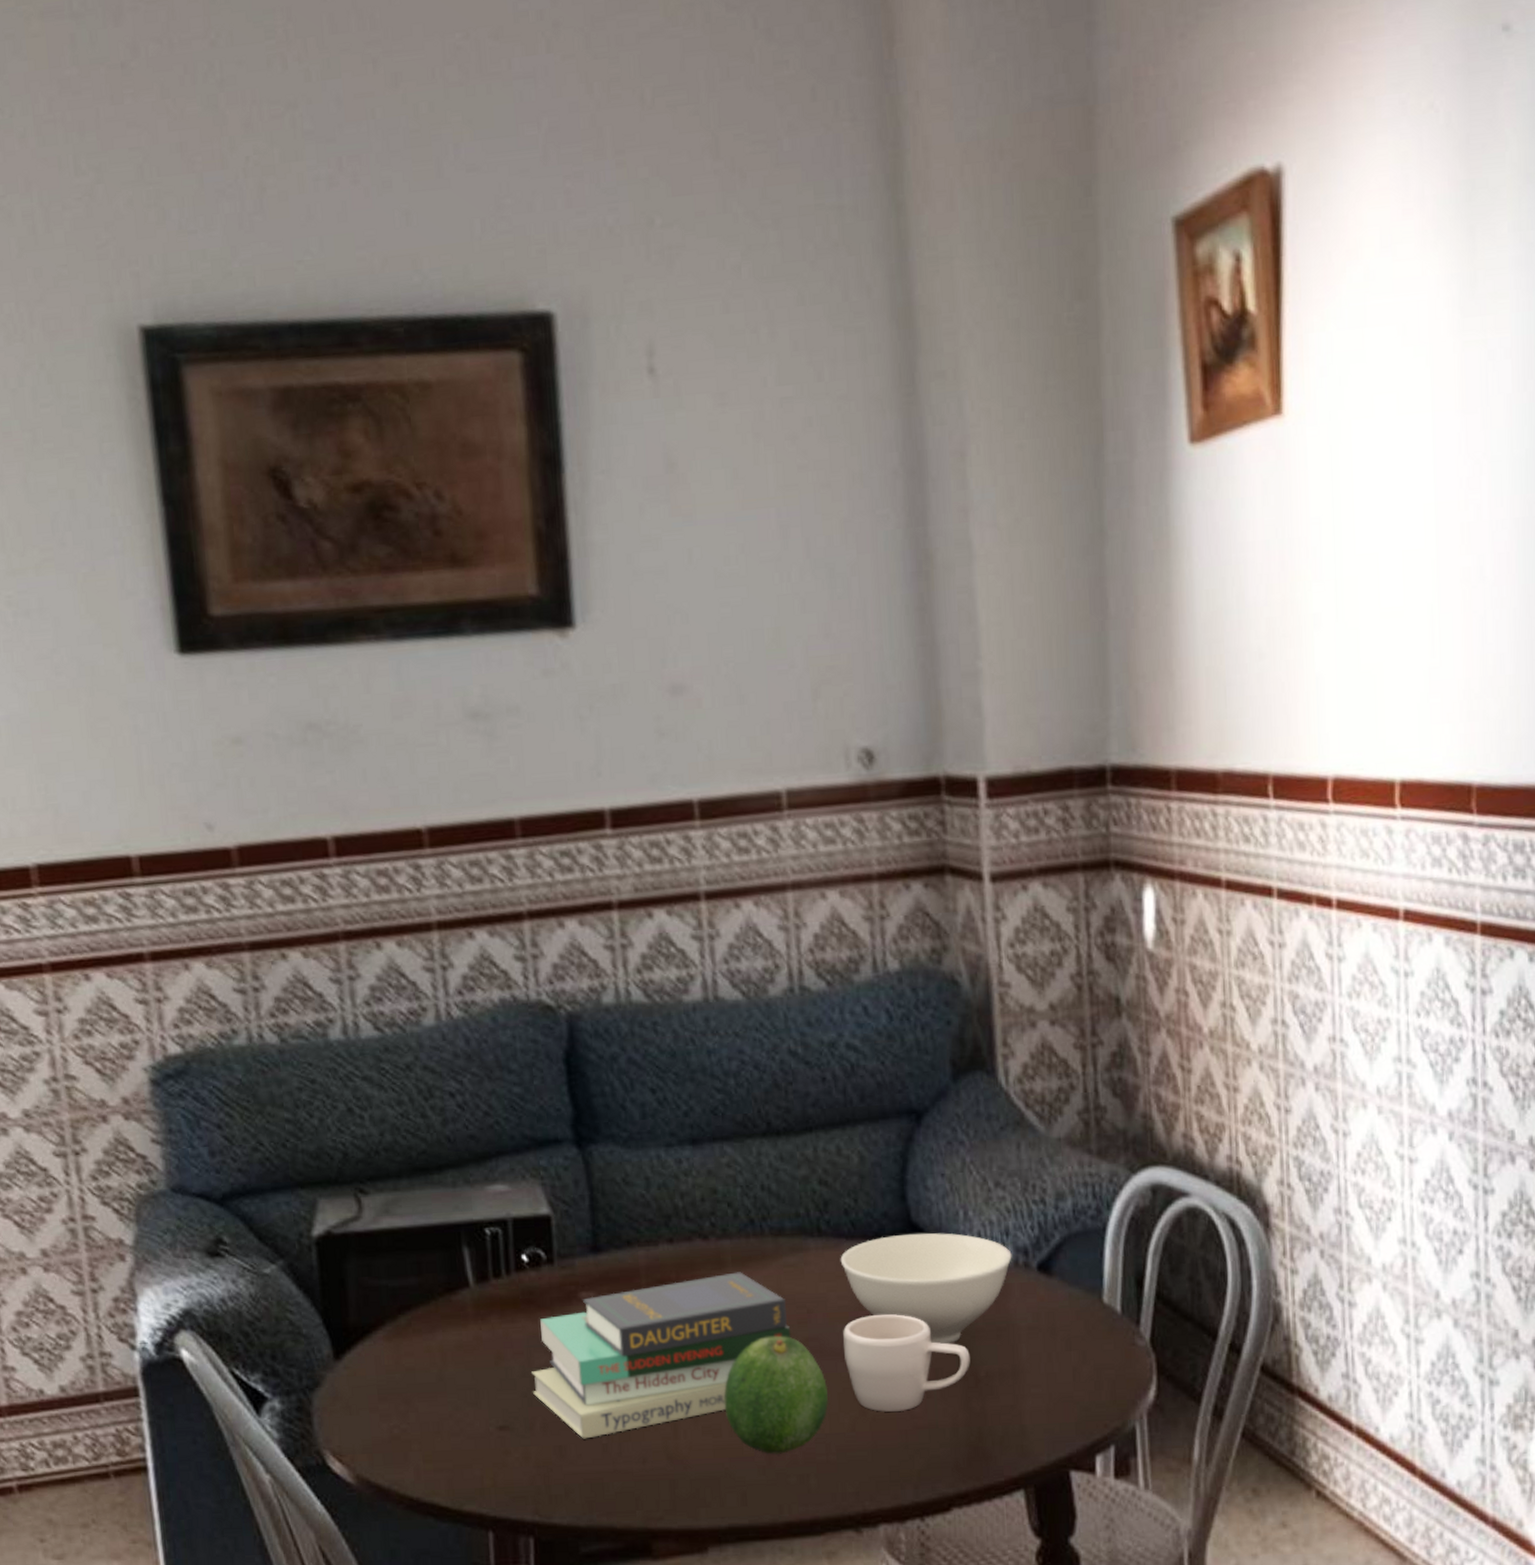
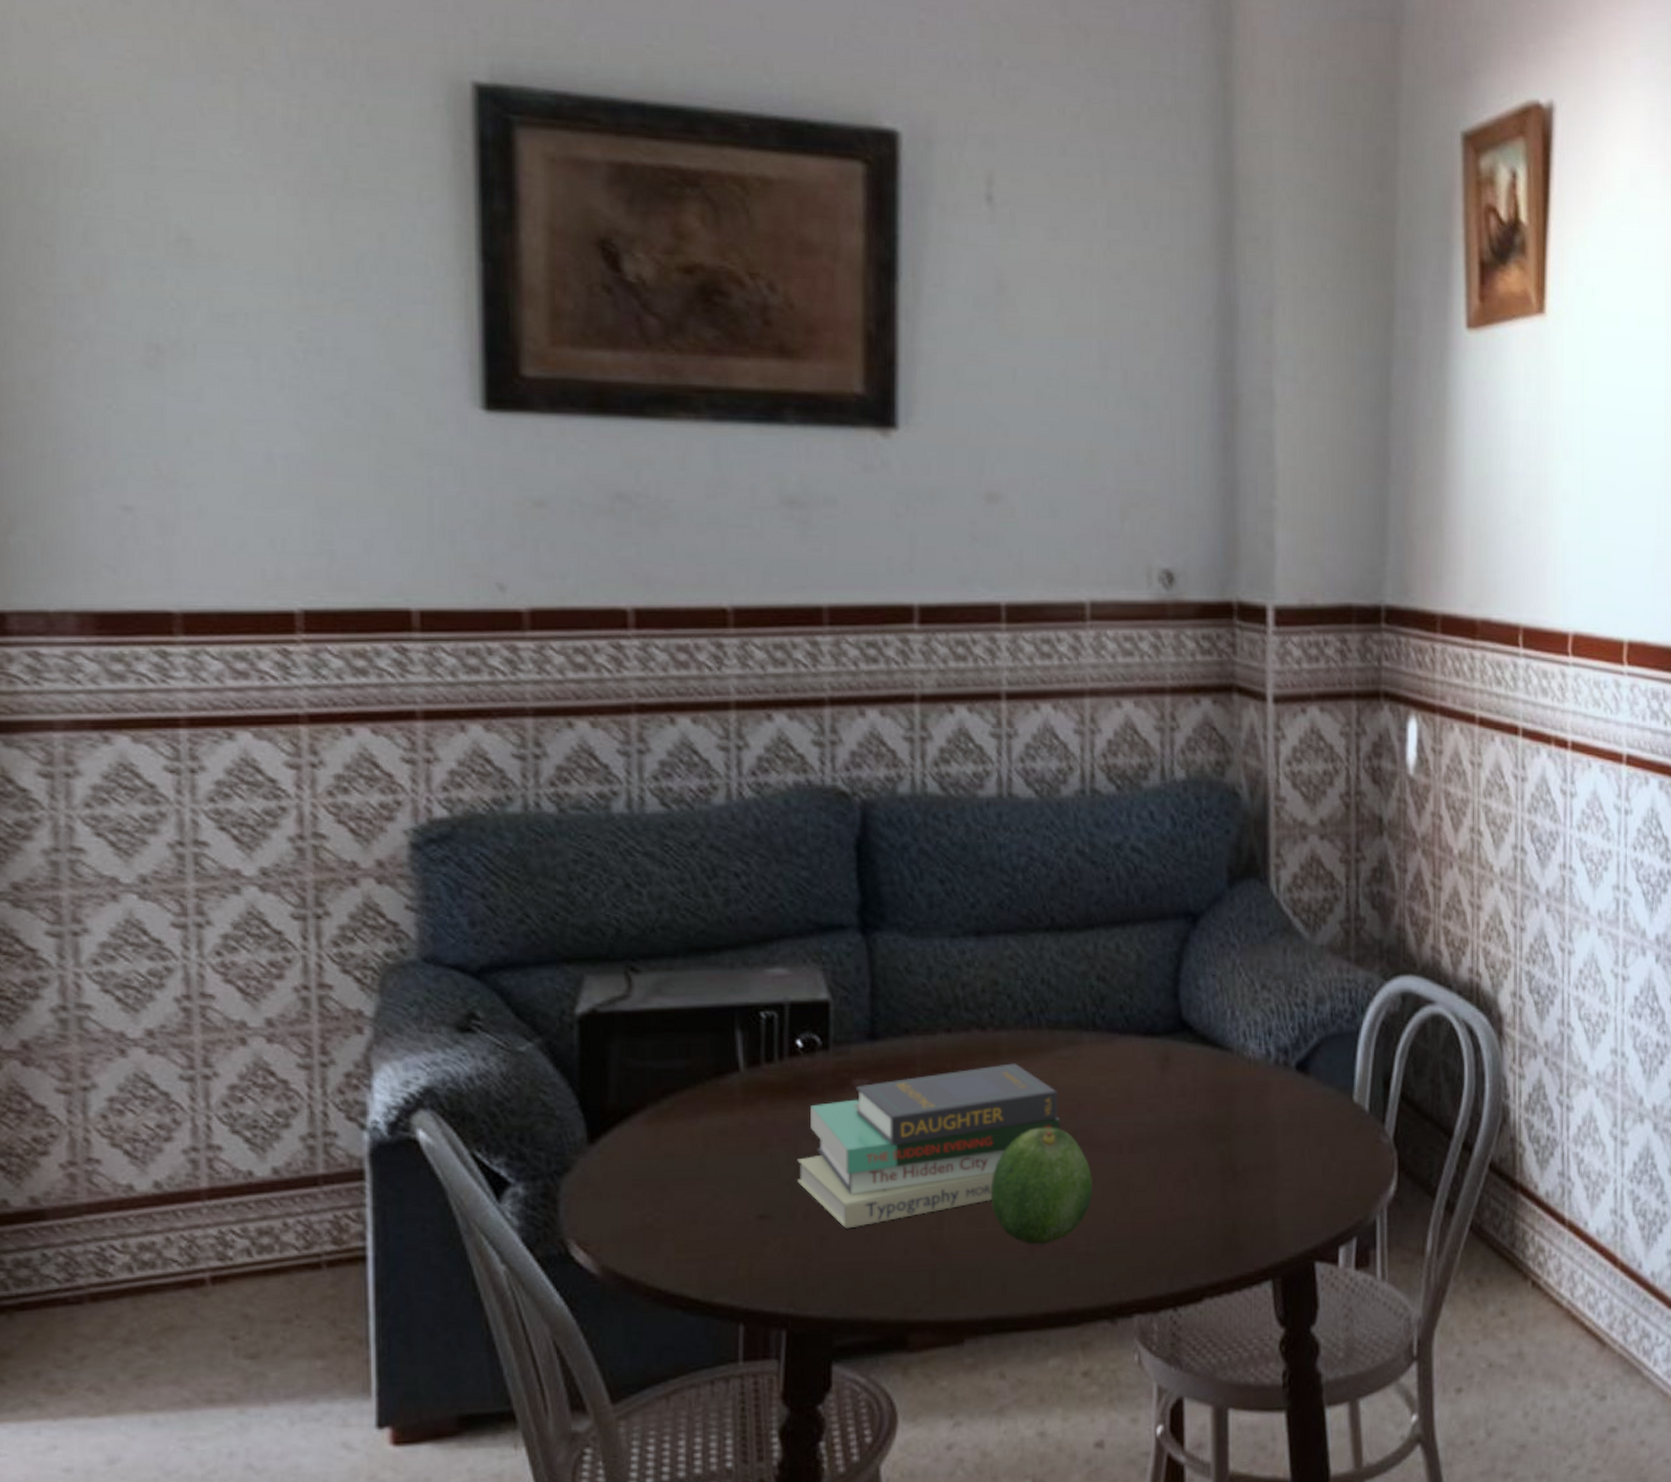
bowl: present [840,1232,1012,1345] -> none [1112,1030,1273,1139]
mug: present [843,1313,970,1412] -> none [1110,1107,1229,1204]

